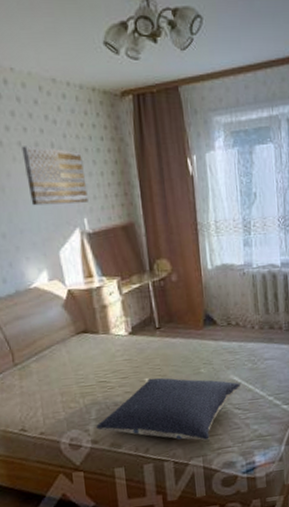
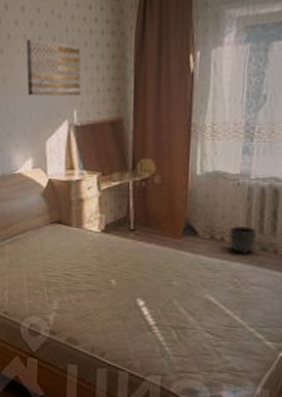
pillow: present [96,377,240,441] -> none [56,280,216,360]
planter: none [242,310,264,334] -> present [229,226,256,254]

